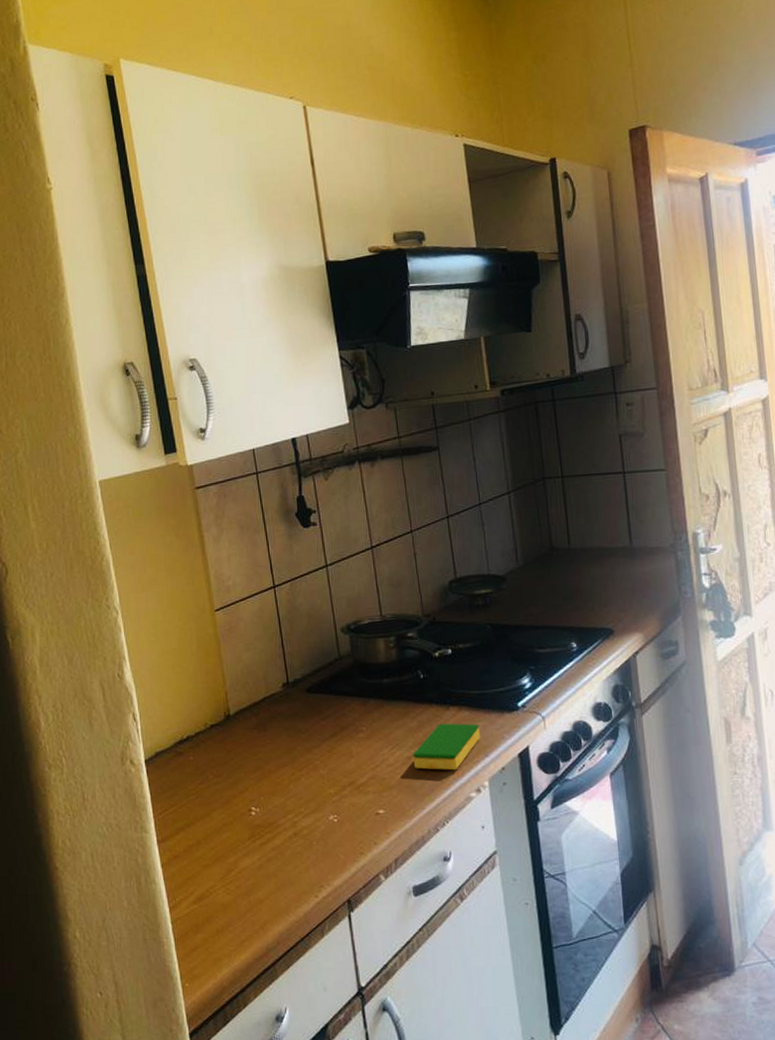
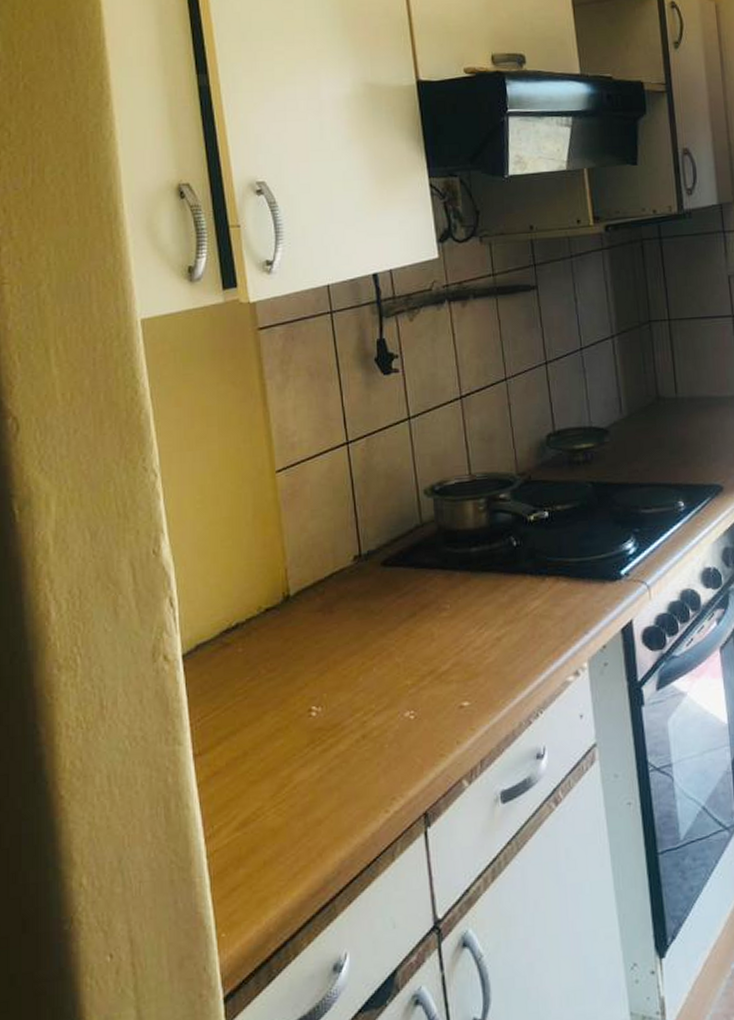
dish sponge: present [412,723,480,771] -> none [503,596,579,652]

